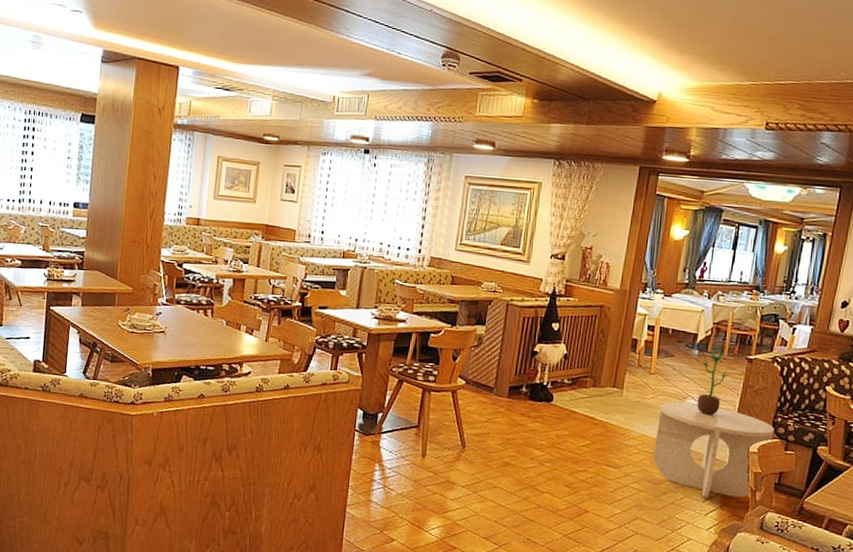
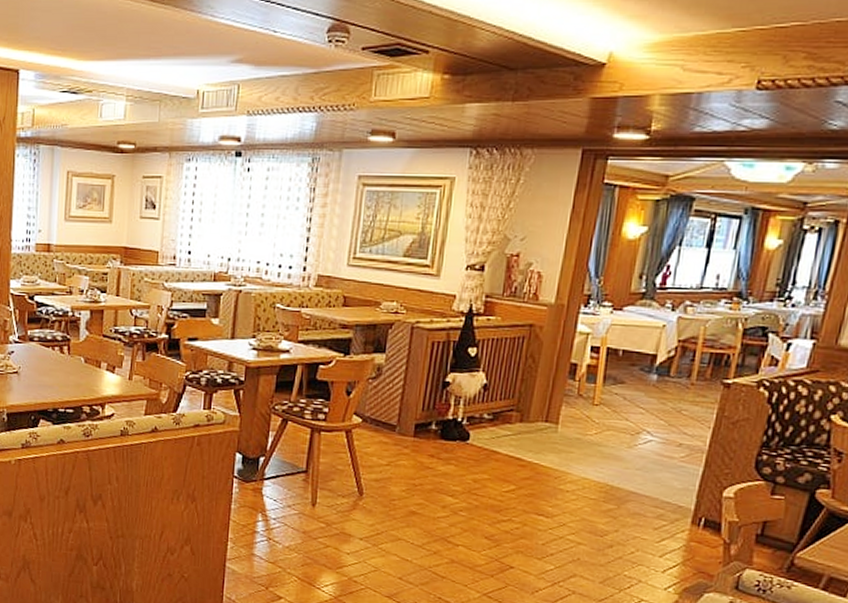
side table: present [653,401,775,498] -> none [596,438,758,552]
potted flower: present [696,345,729,416] -> none [654,368,698,454]

